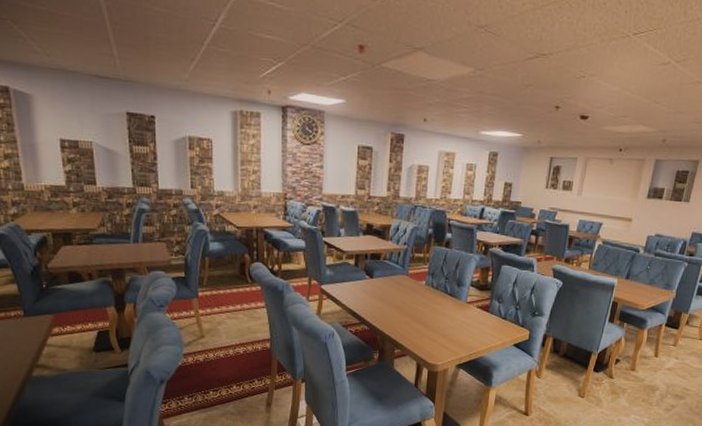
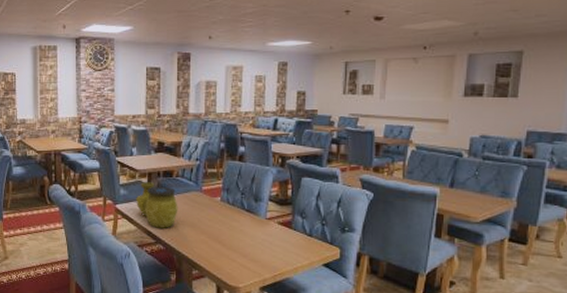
decorative vase: none [342,263,384,310] -> present [136,182,178,228]

